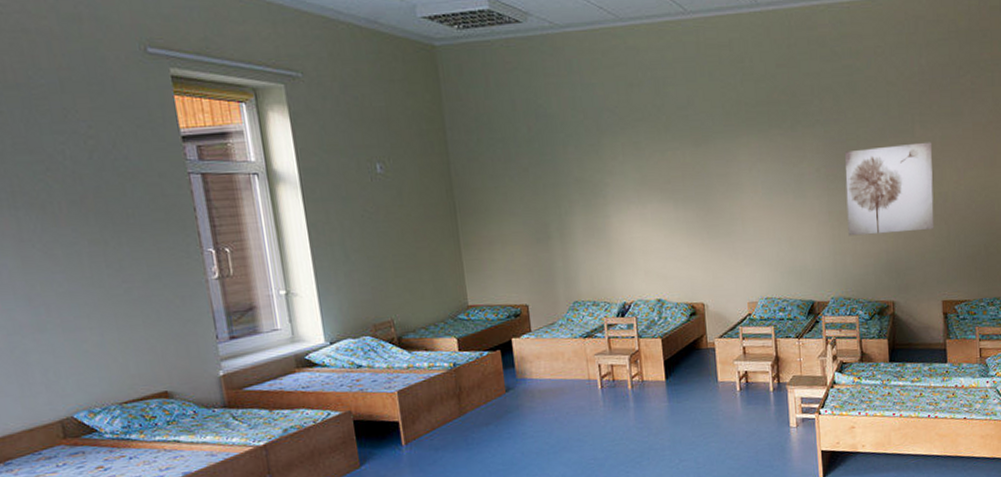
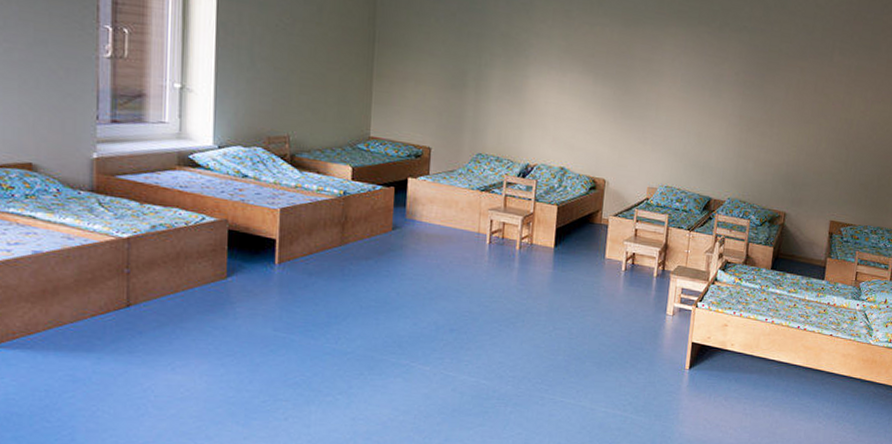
wall art: present [845,142,934,236] -> none [754,61,848,151]

